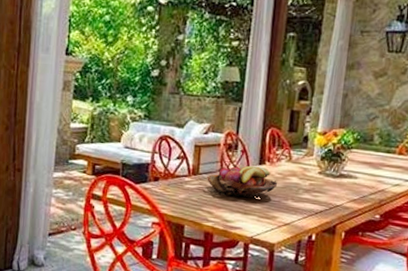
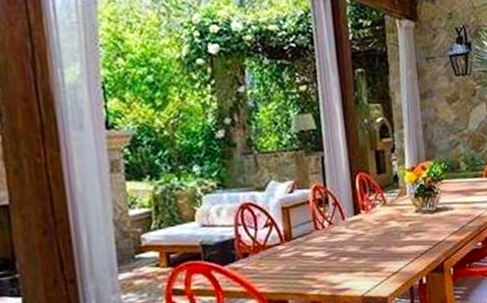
fruit basket: present [207,165,278,198] -> none [302,217,378,256]

